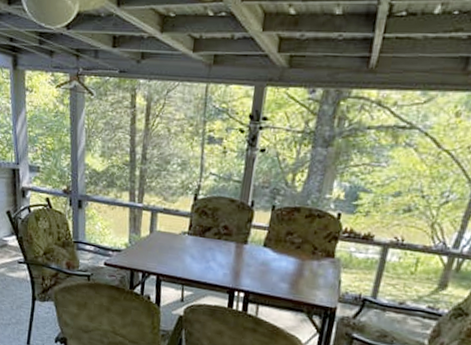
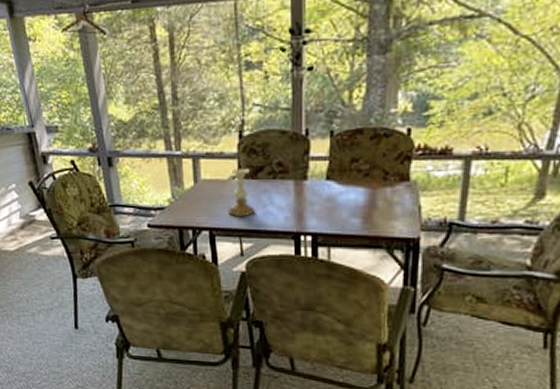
candle holder: none [175,225,200,269] -> present [228,168,256,217]

